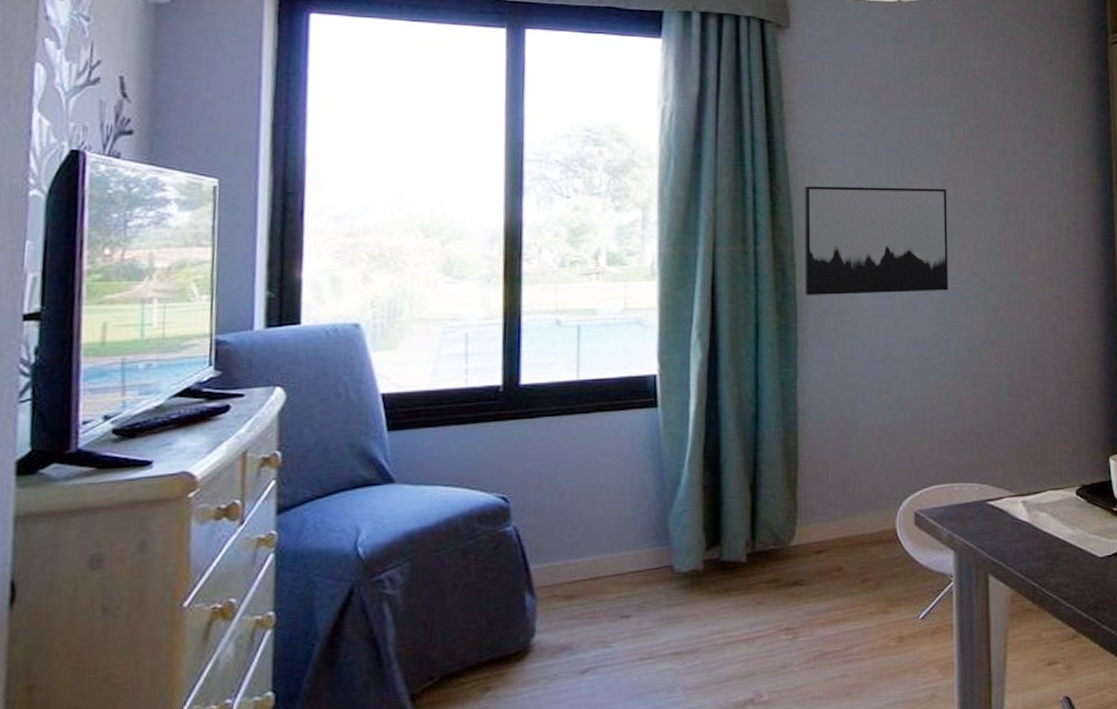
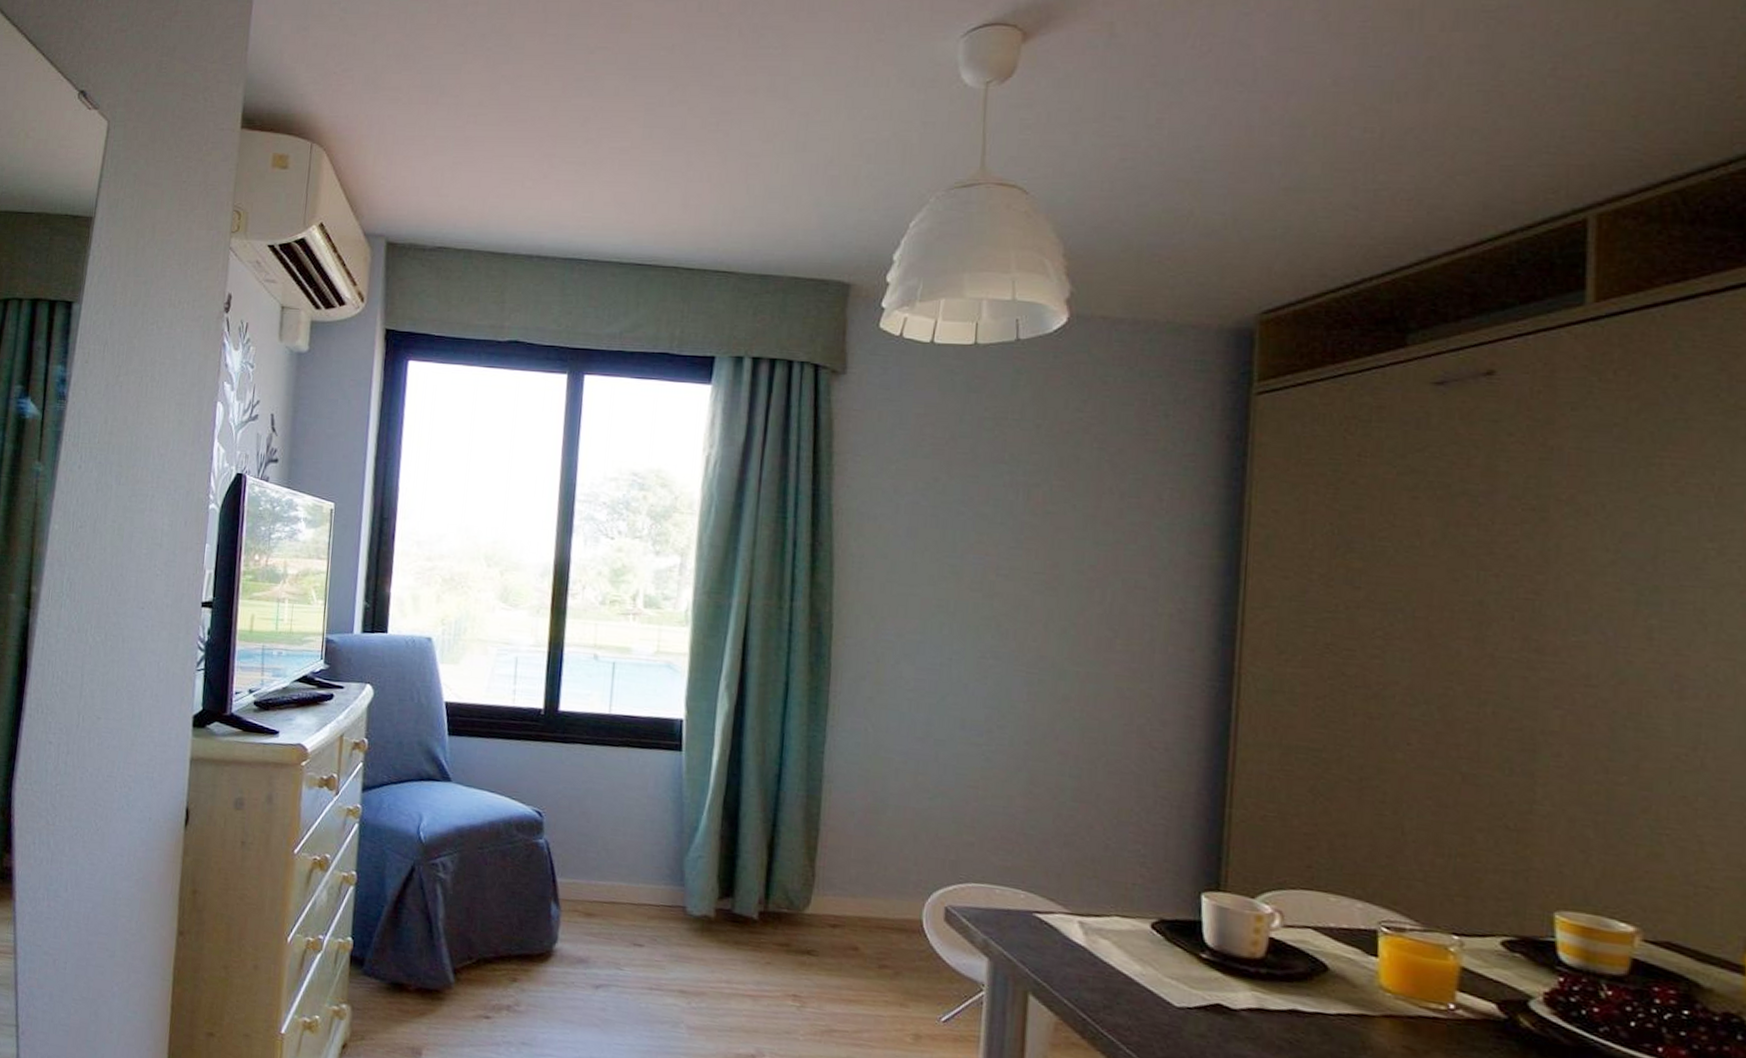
wall art: present [804,186,948,295] -> none [841,543,1016,672]

